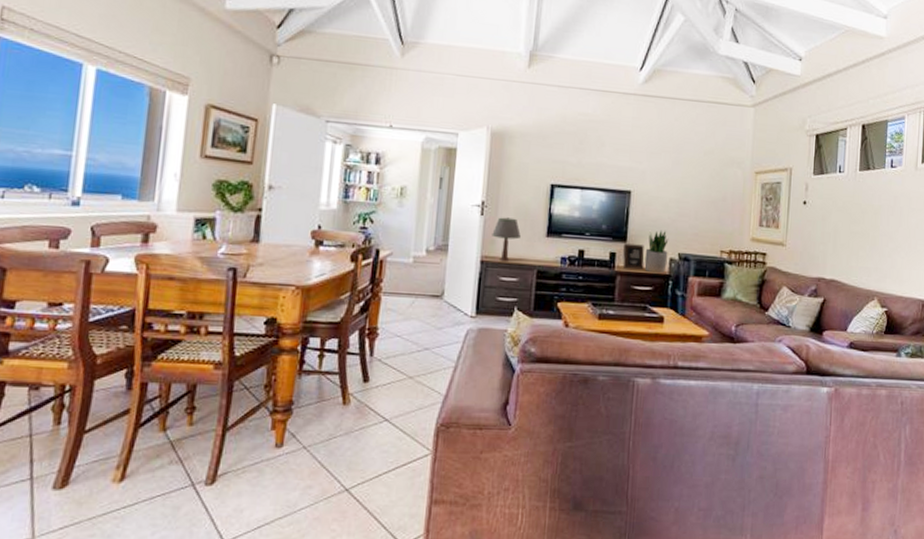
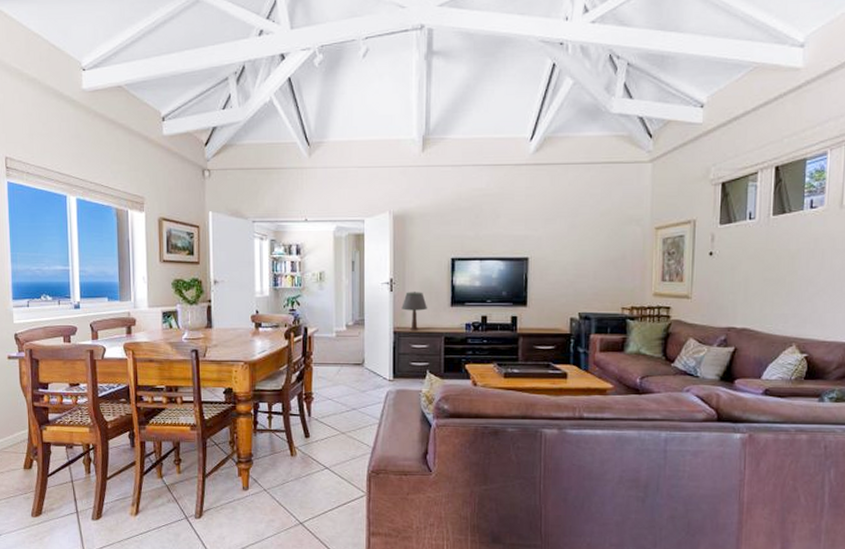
picture frame: present [622,243,645,270] -> none [523,307,545,331]
planter: present [644,229,669,274] -> none [545,292,568,333]

